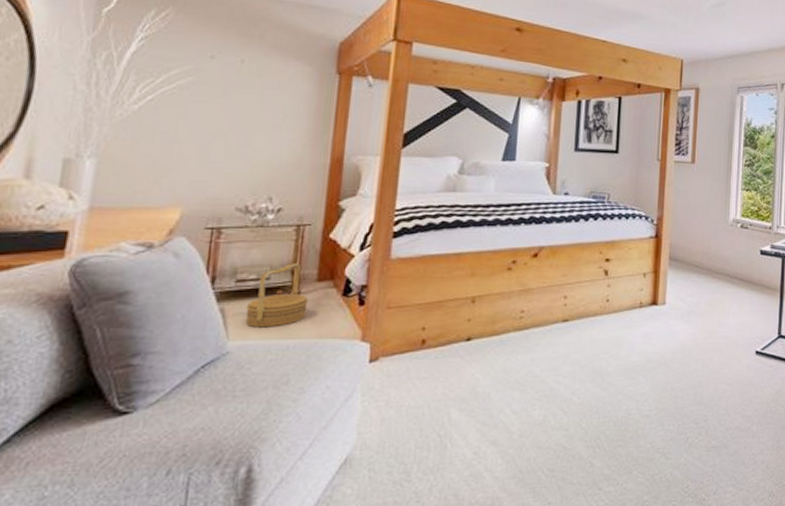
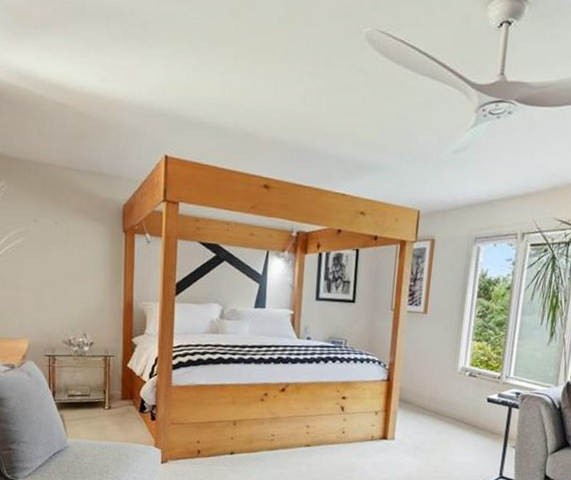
basket: present [246,263,308,328] -> none [77,385,116,431]

